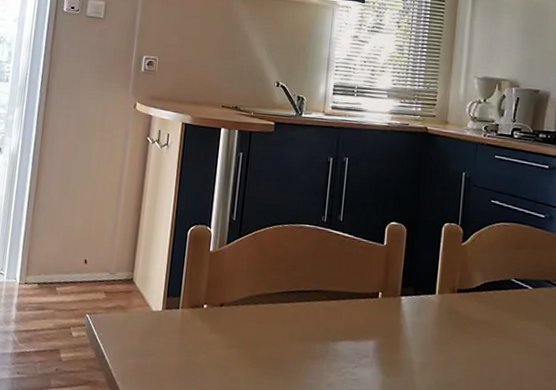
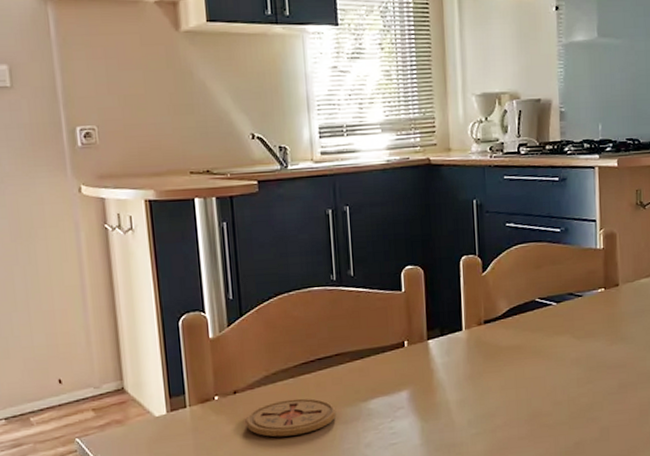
coaster: none [225,322,306,360] -> present [245,398,337,437]

